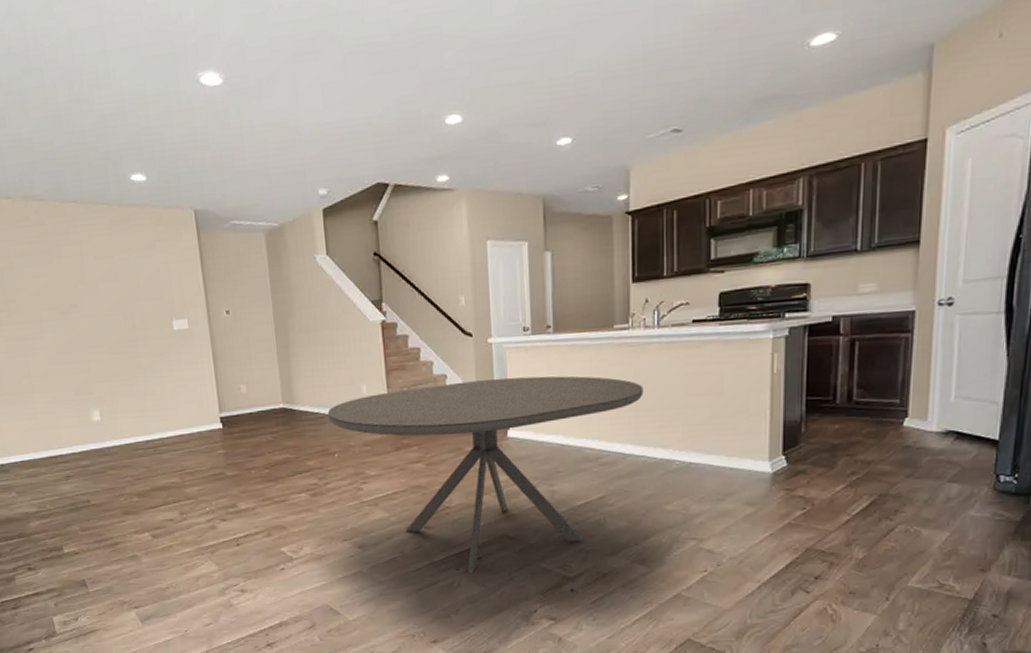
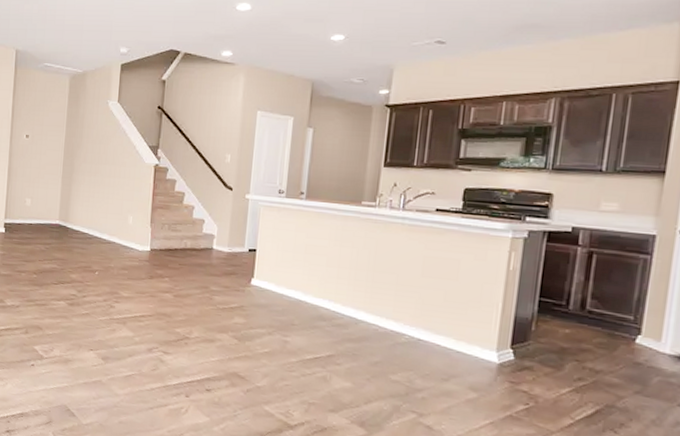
dining table: present [327,376,644,574] -> none [95,226,383,403]

